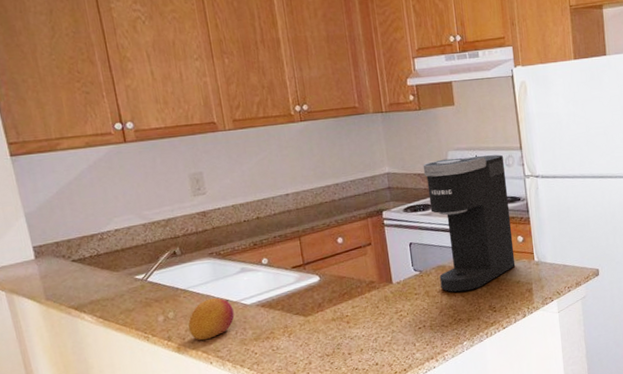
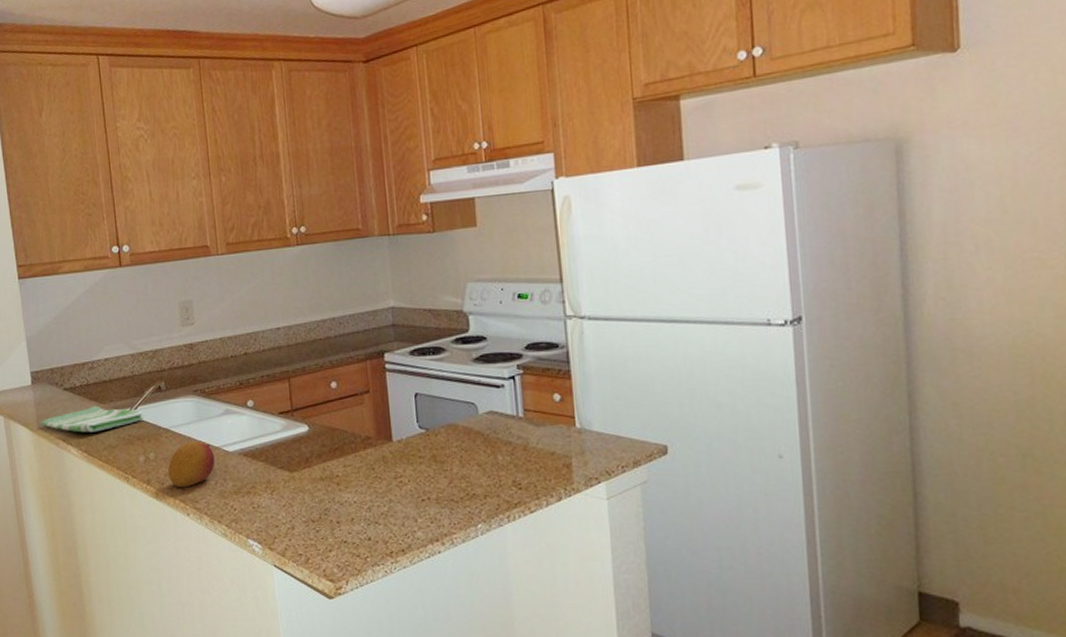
dish towel: none [48,274,160,301] -> present [40,405,144,433]
coffee maker: present [422,154,516,293] -> none [434,288,550,460]

